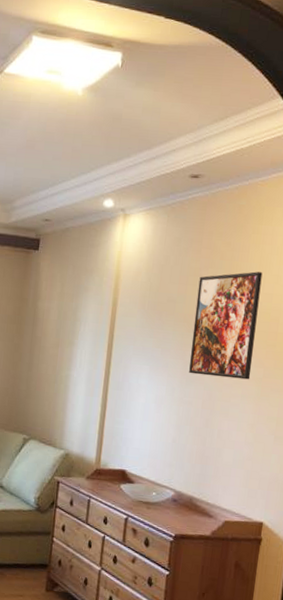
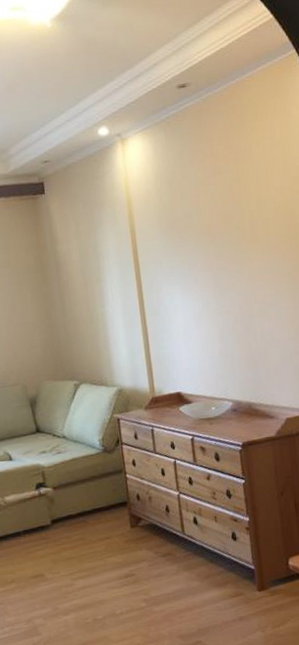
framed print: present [189,271,263,380] -> none [209,168,280,284]

